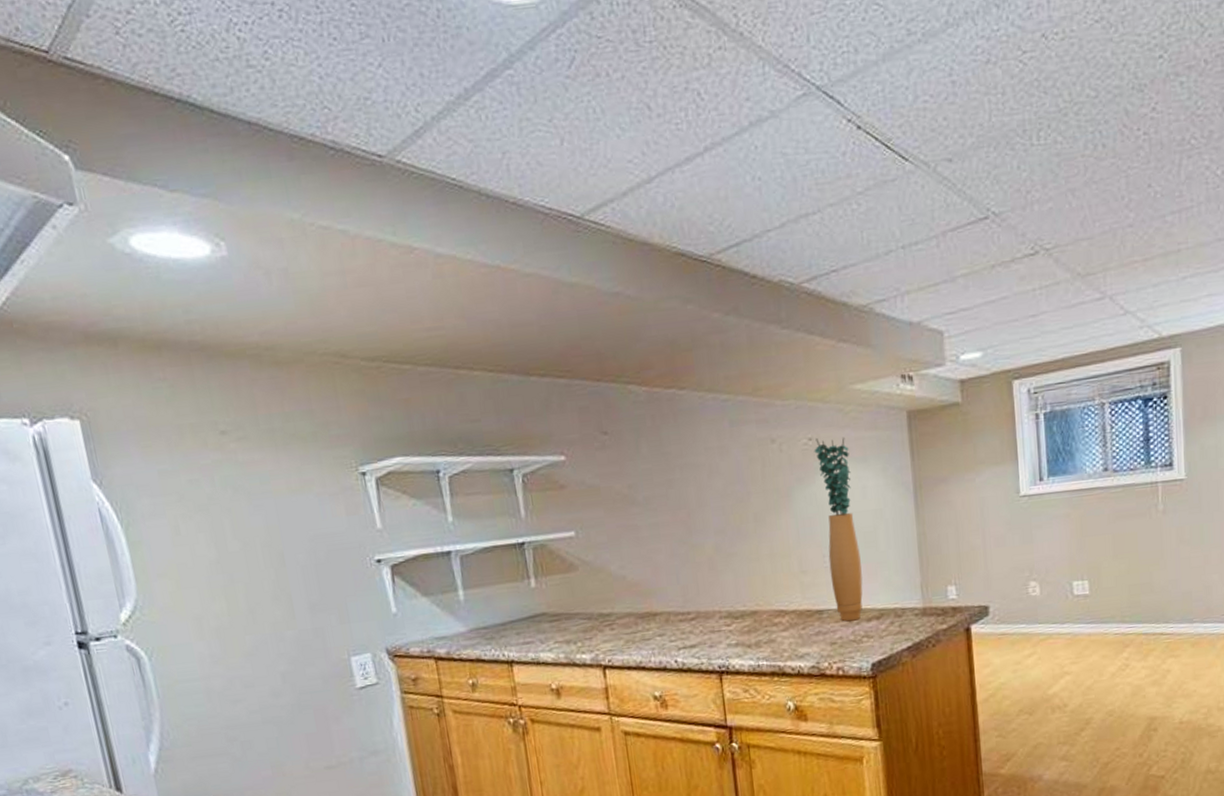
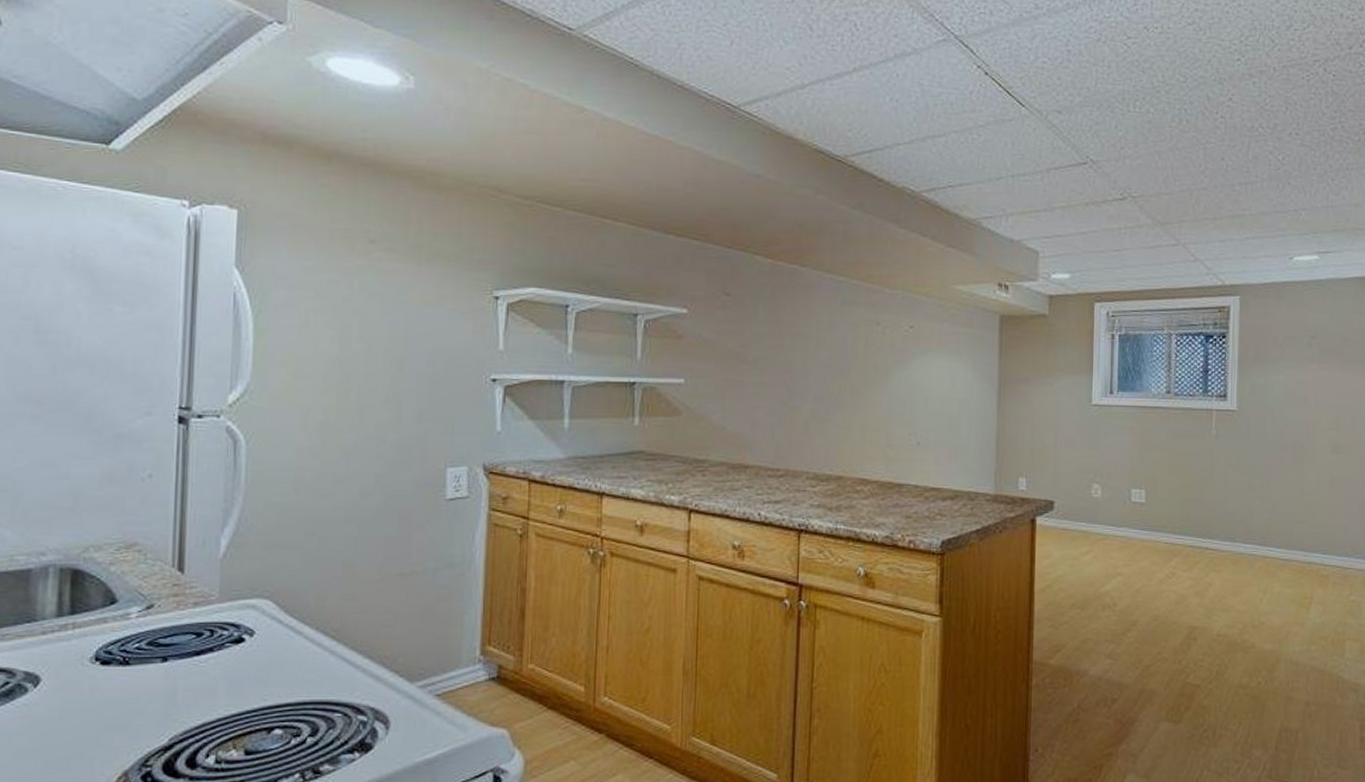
vase: present [814,436,863,622] -> none [913,327,945,498]

